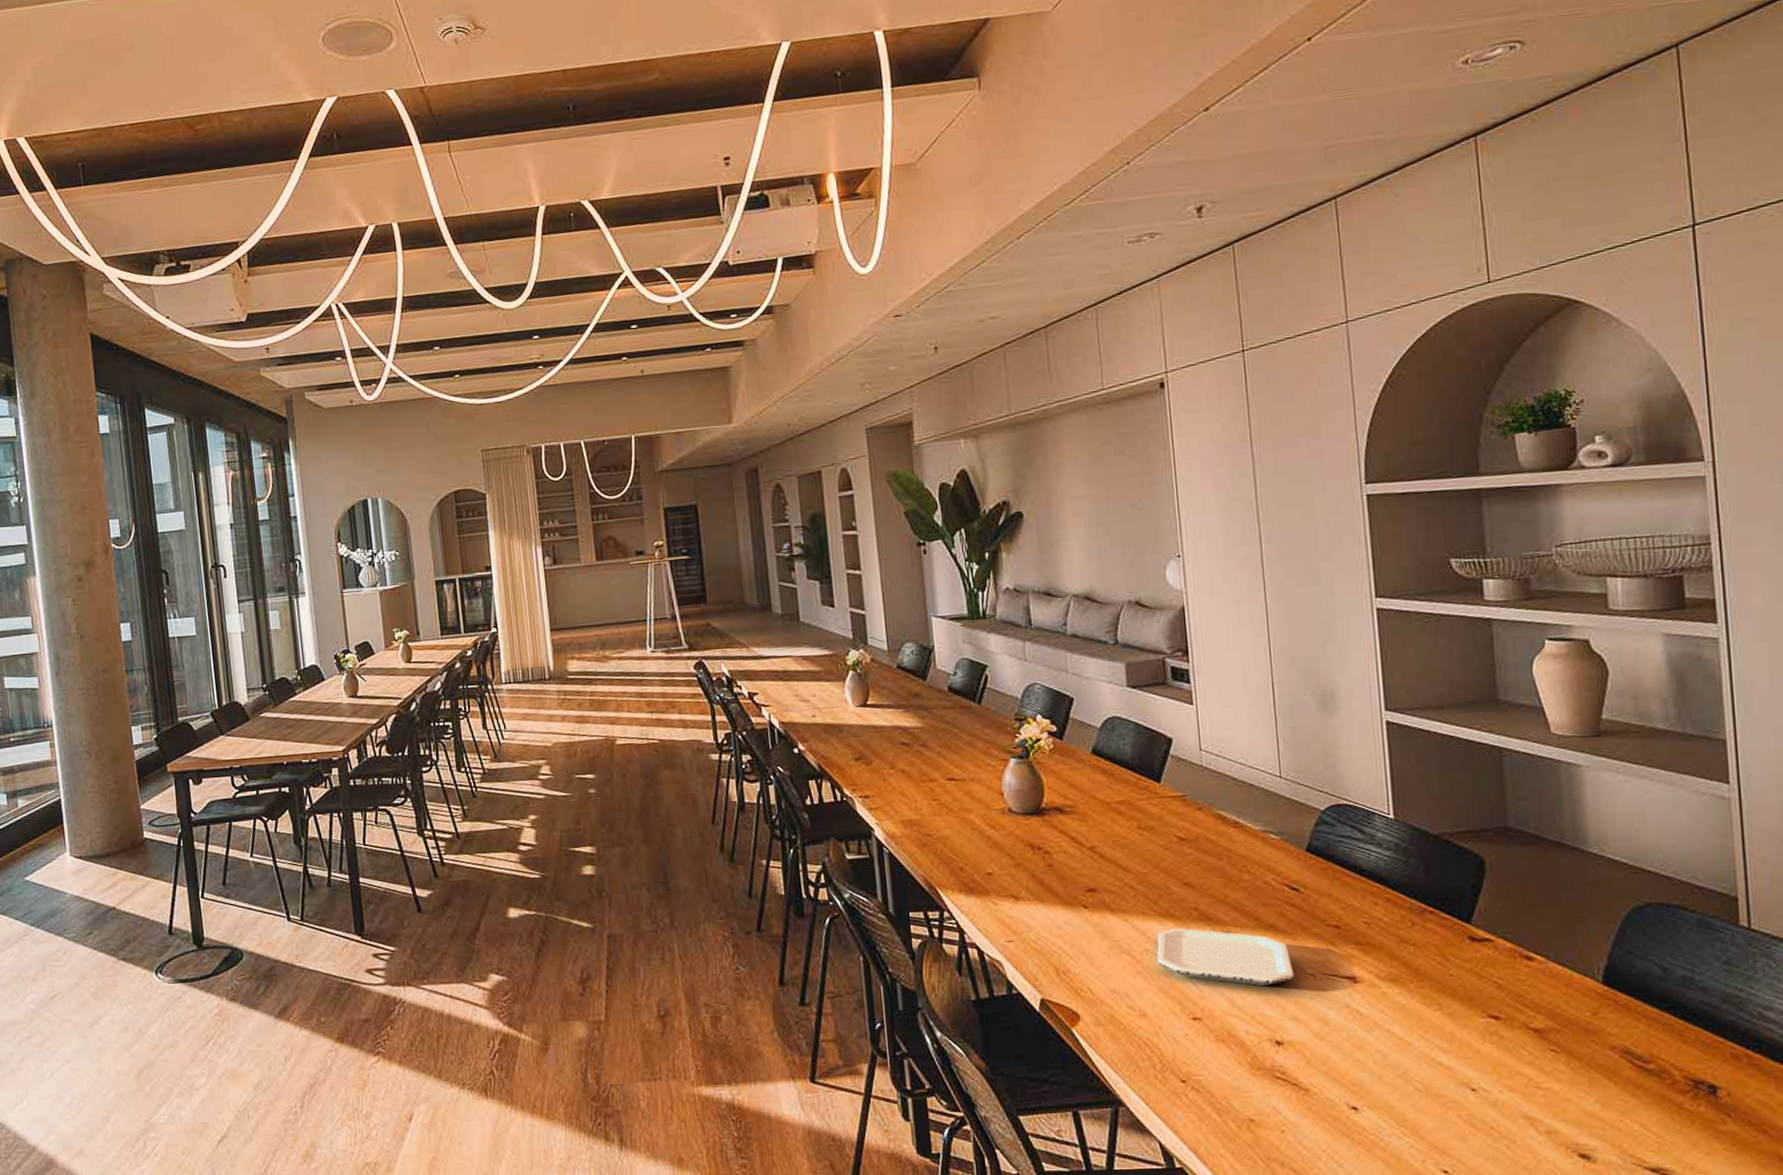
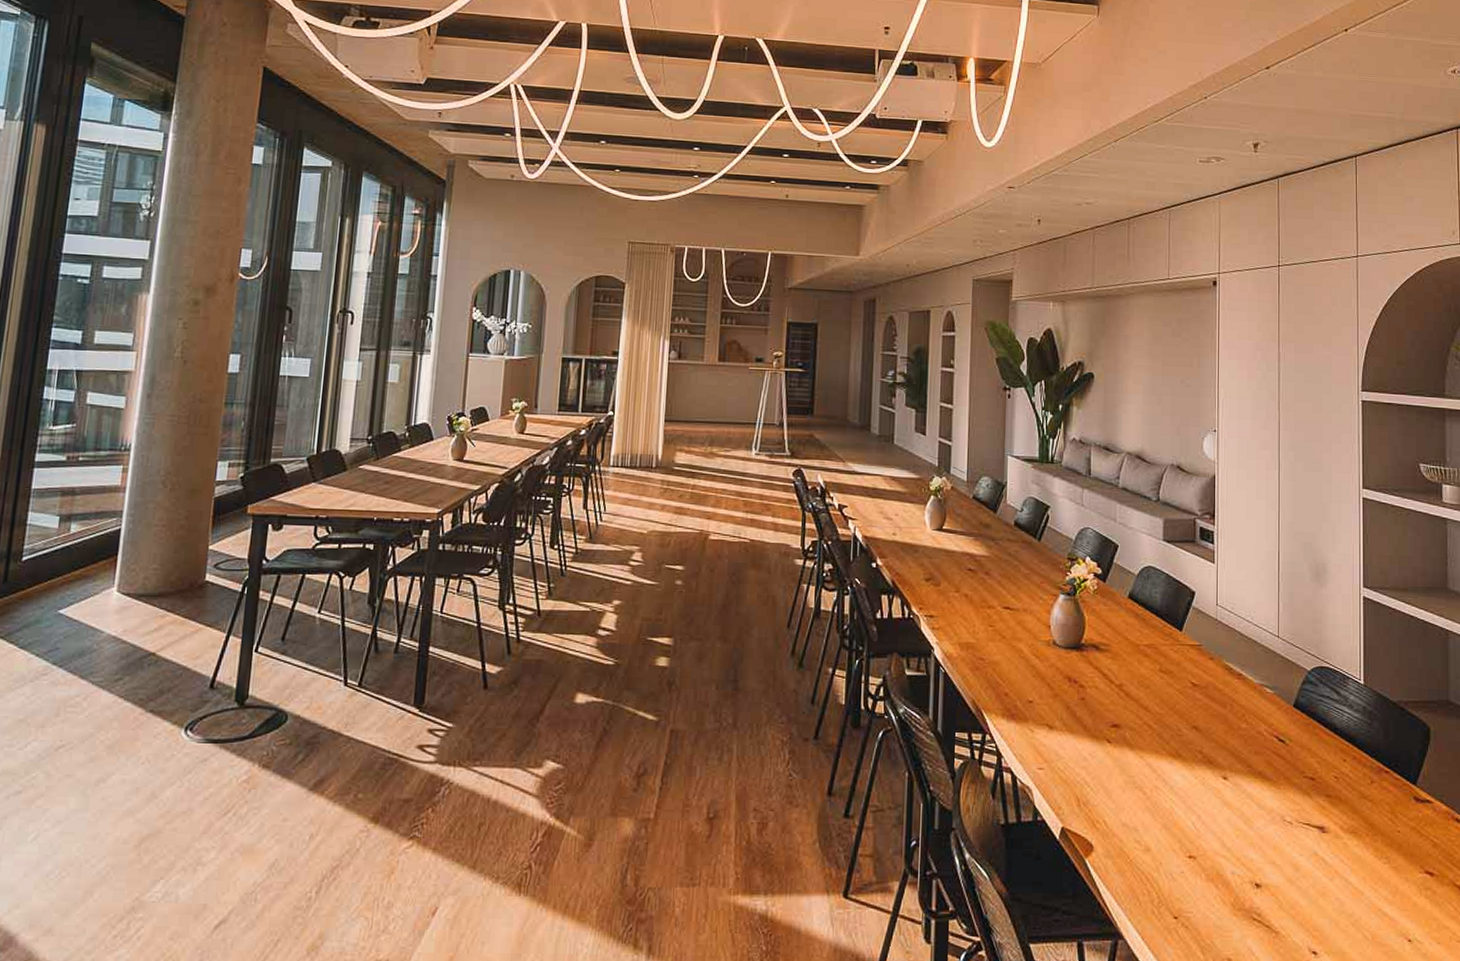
plate: present [1156,928,1295,987] -> none [1164,769,1276,830]

